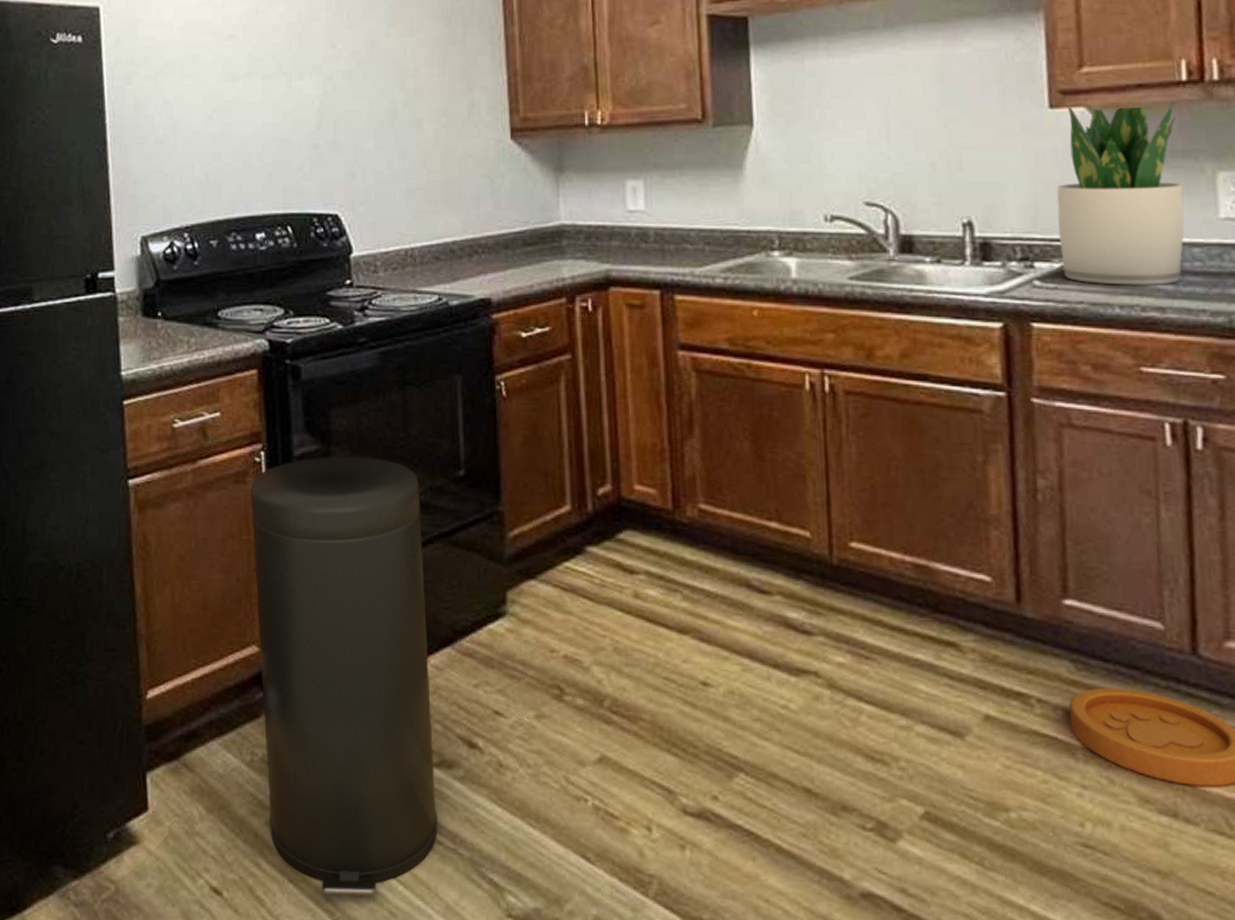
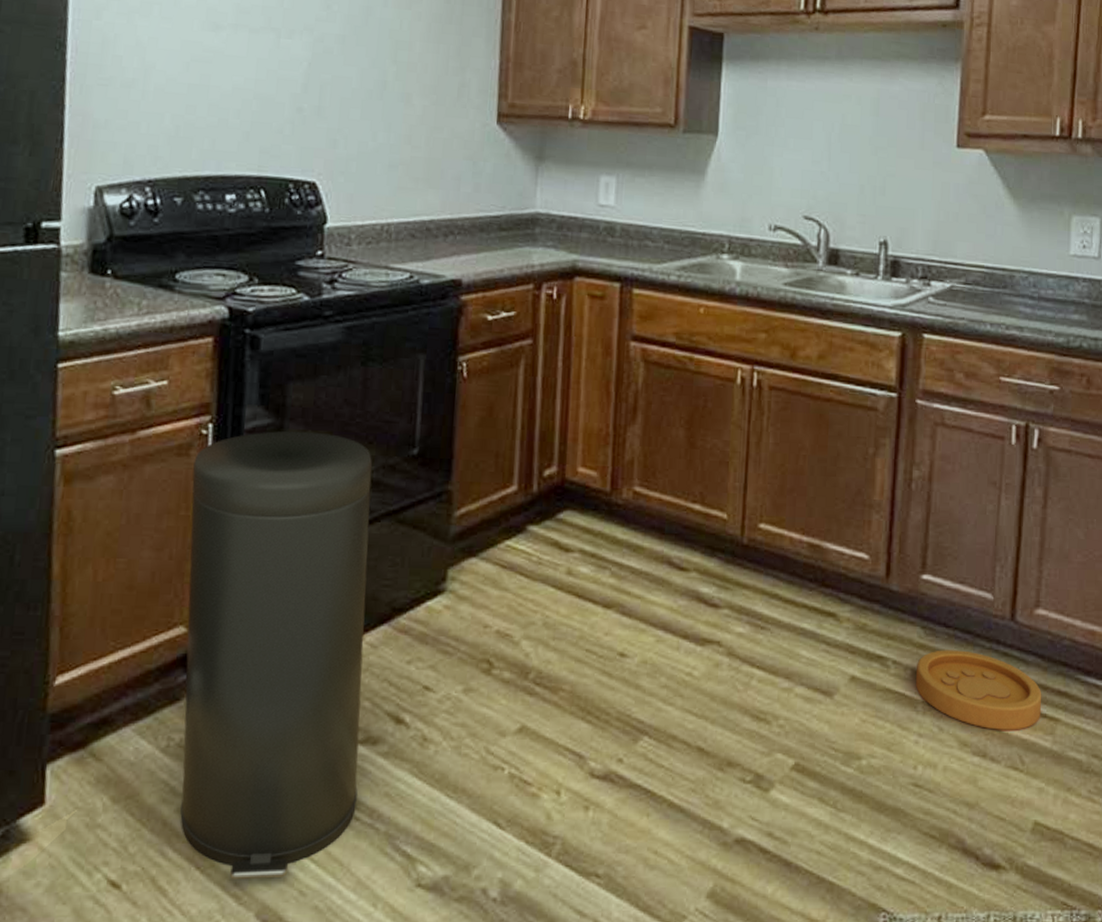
planter: present [1057,100,1184,285] -> none [951,146,1050,308]

